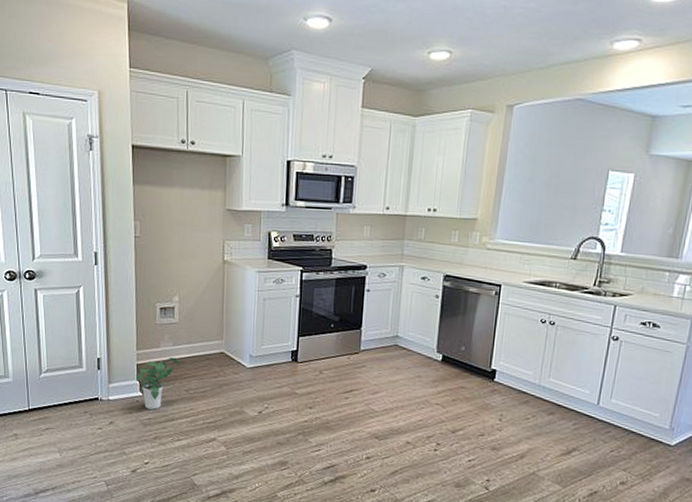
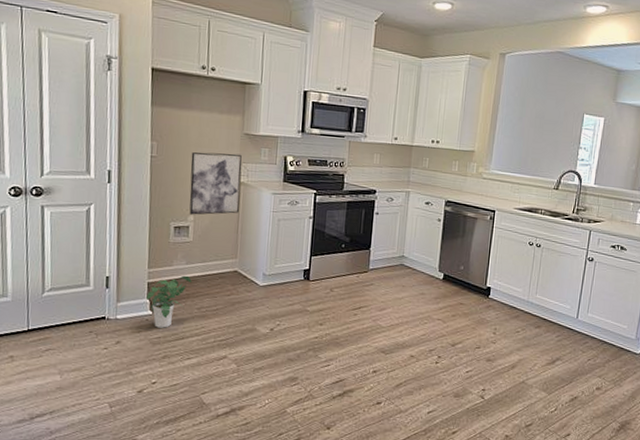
wall art: none [174,230,225,296] -> present [189,152,242,215]

